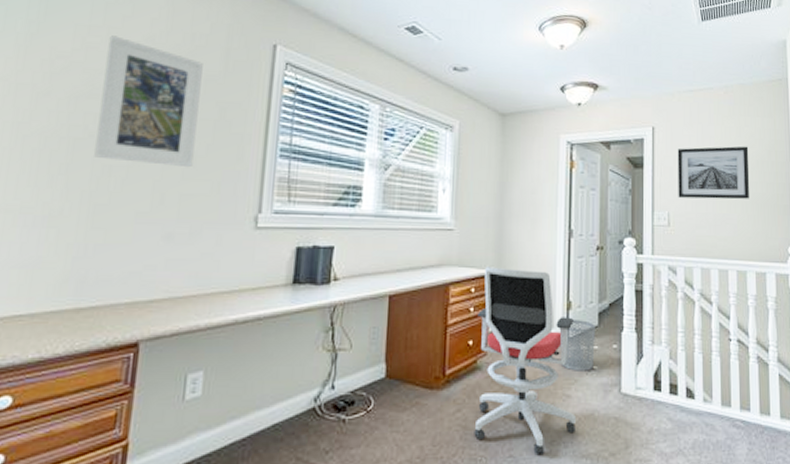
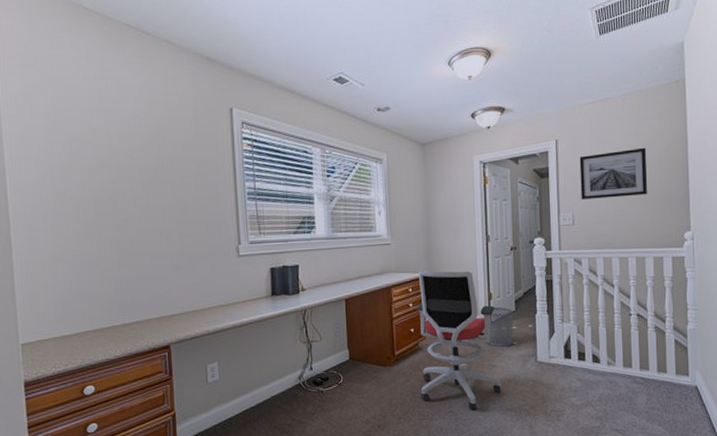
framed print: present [94,35,203,168] -> none [107,117,185,215]

